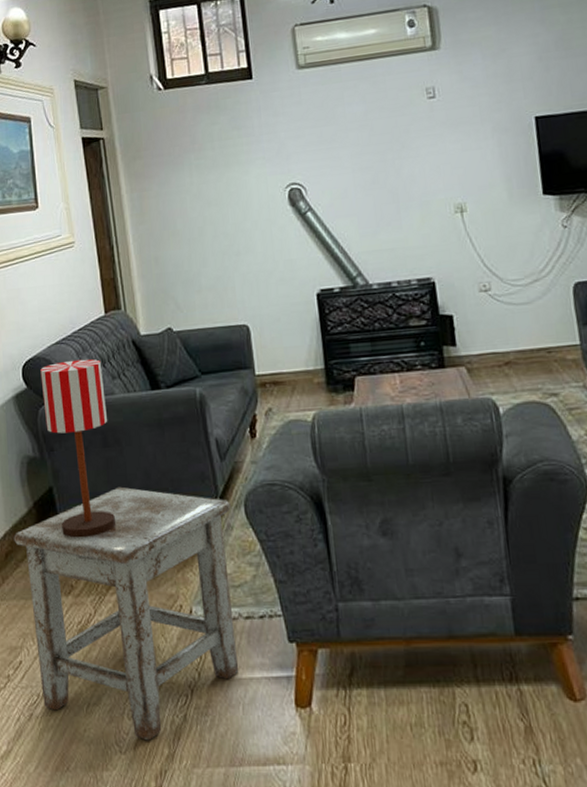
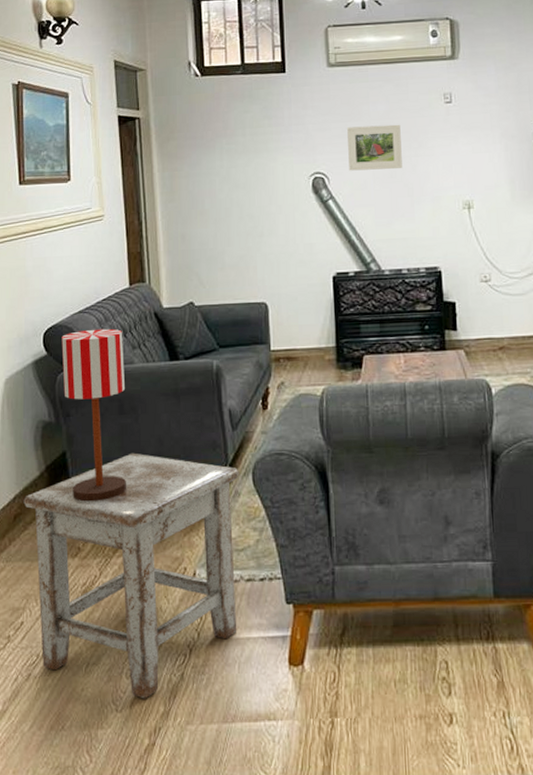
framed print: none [321,125,385,180] -> present [346,124,402,171]

